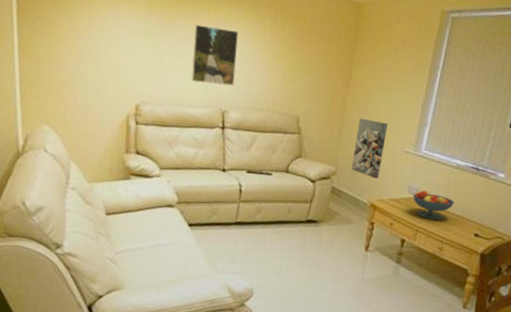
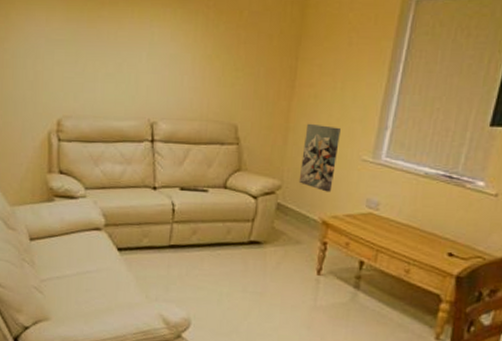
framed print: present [191,25,238,86] -> none [116,28,167,94]
fruit bowl: present [413,190,454,220] -> none [372,203,423,238]

